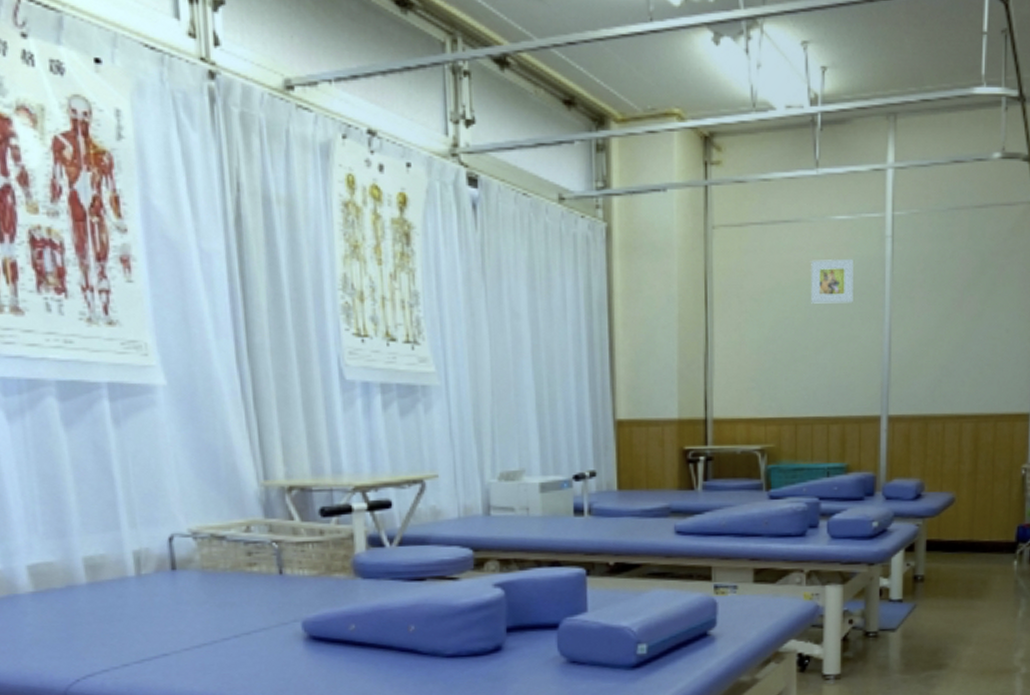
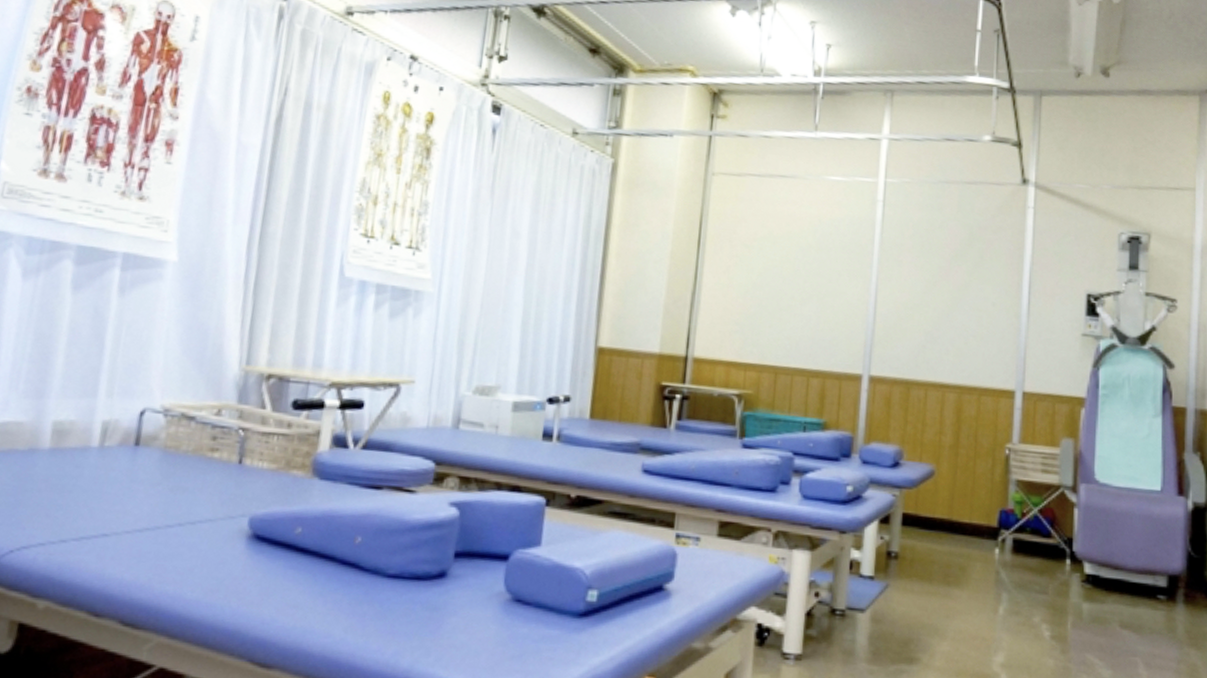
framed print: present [810,258,855,304] -> none [801,214,846,260]

